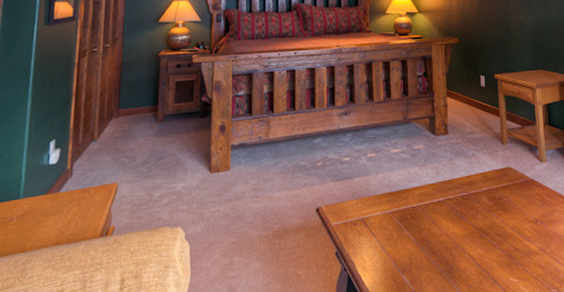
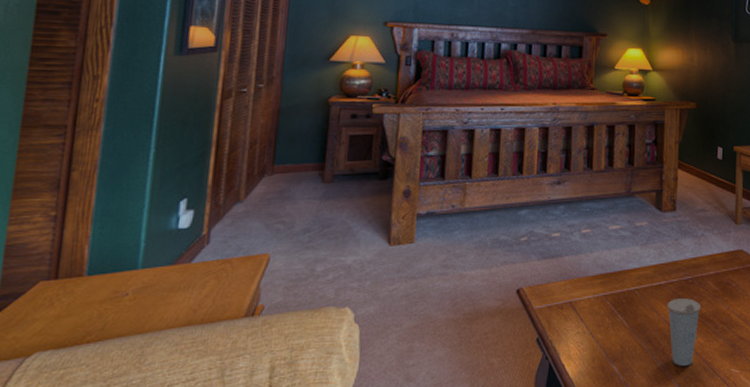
cup: none [447,213,477,276] -> present [667,298,700,366]

